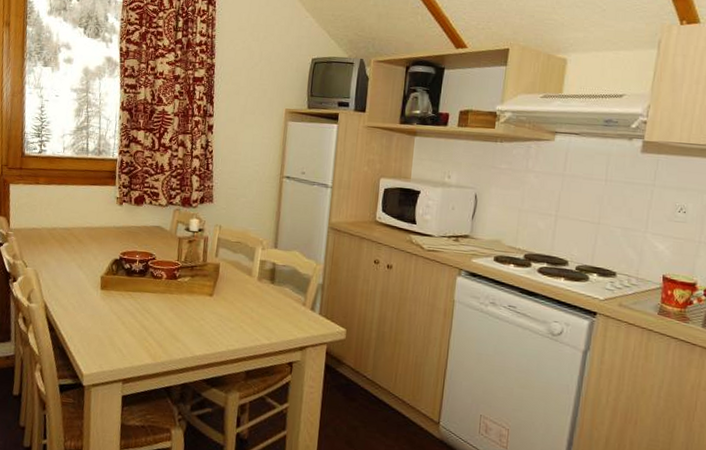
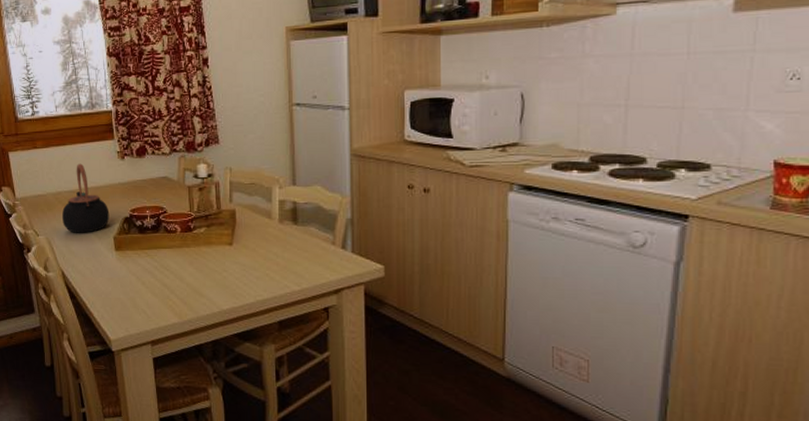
teapot: none [53,203,101,270] -> present [62,163,110,233]

